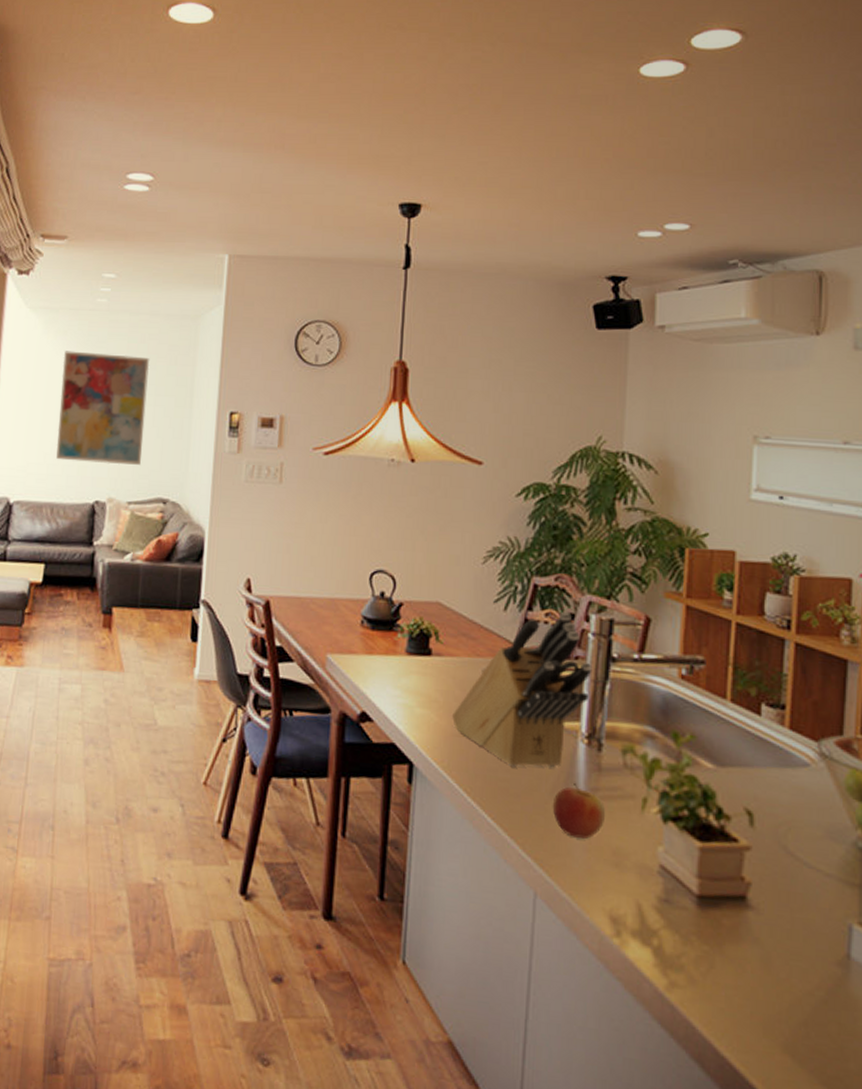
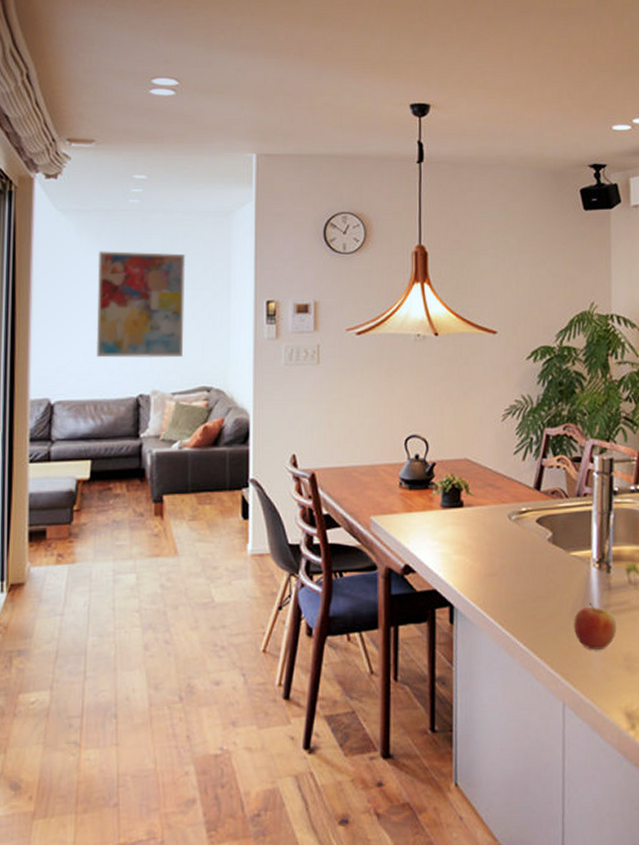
knife block: present [452,611,592,767] -> none [485,455,599,597]

